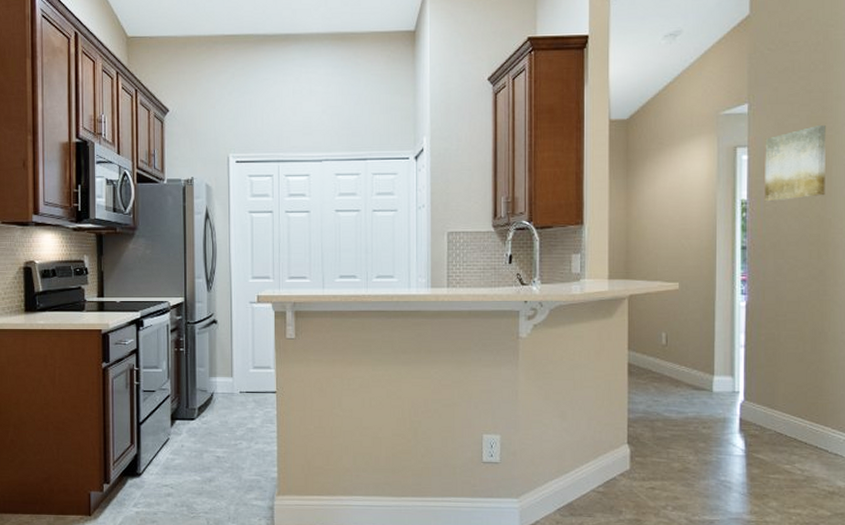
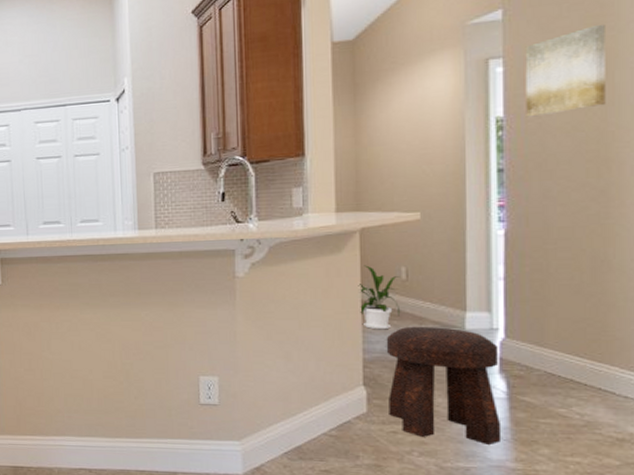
house plant: none [625,330,661,391] -> present [358,265,401,330]
stool: none [647,388,740,499] -> present [386,326,502,445]

